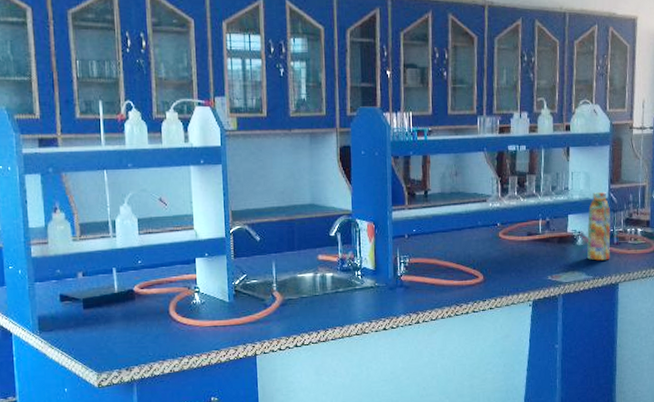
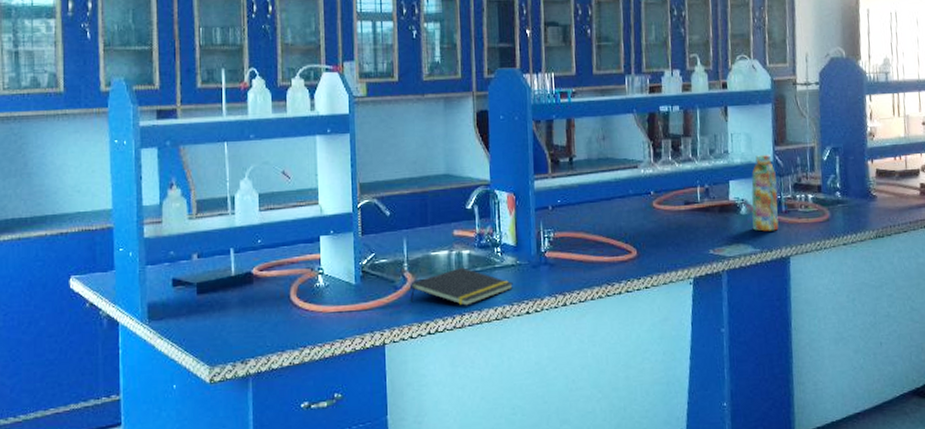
notepad: none [278,288,372,322] -> present [410,267,513,306]

